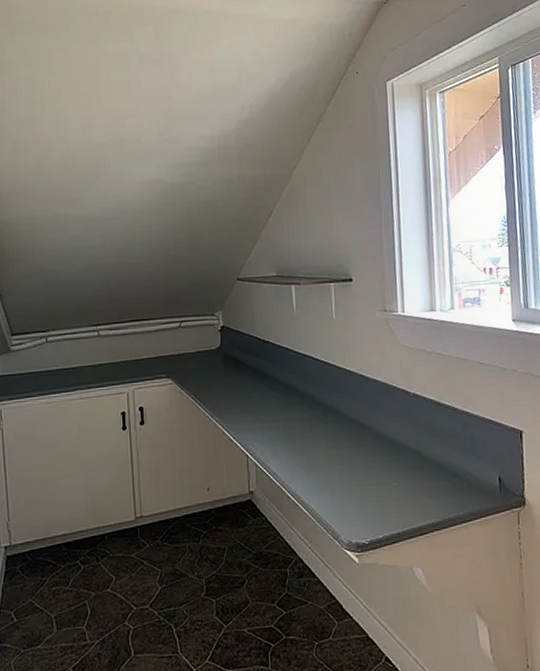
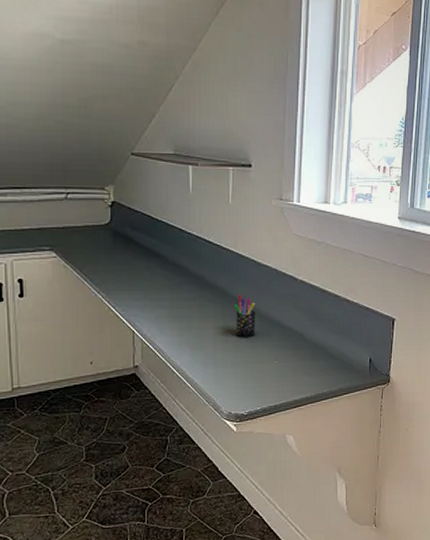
pen holder: none [346,412,370,458] -> present [235,294,255,337]

